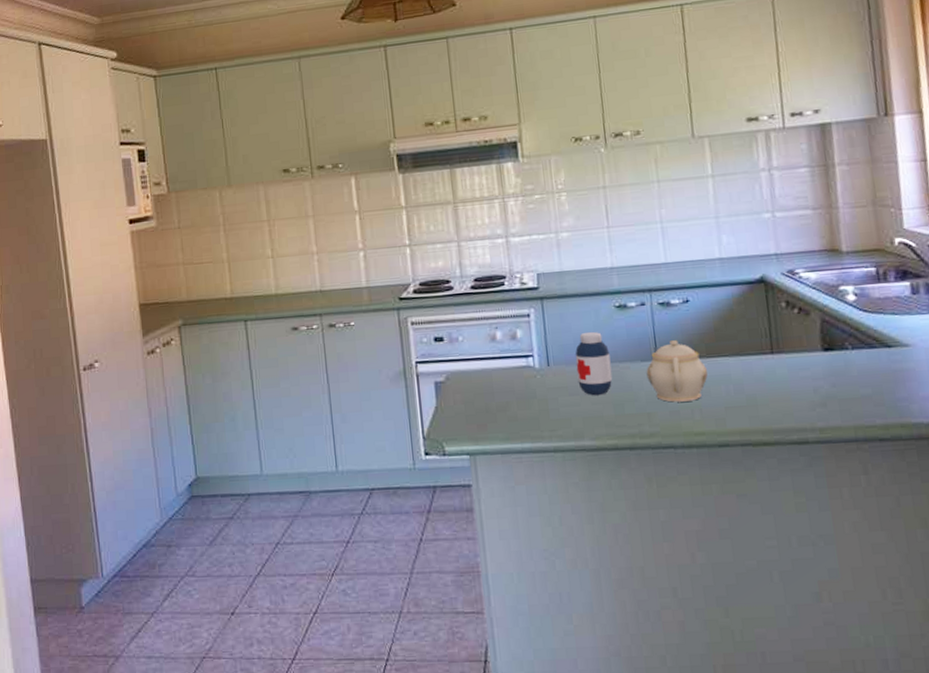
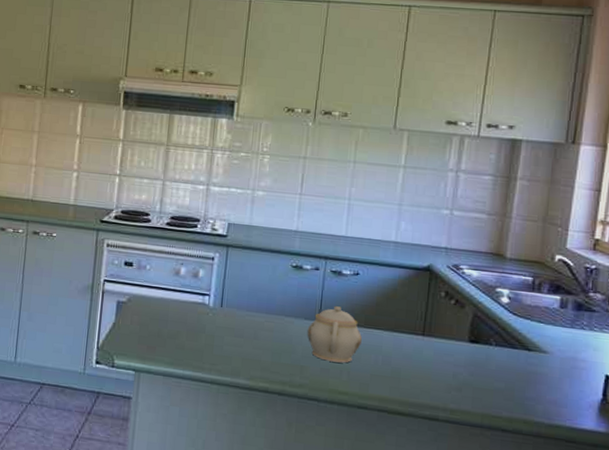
medicine bottle: present [575,331,613,396] -> none [245,283,279,342]

